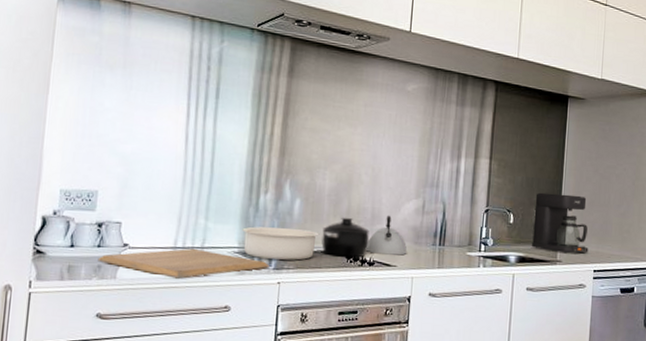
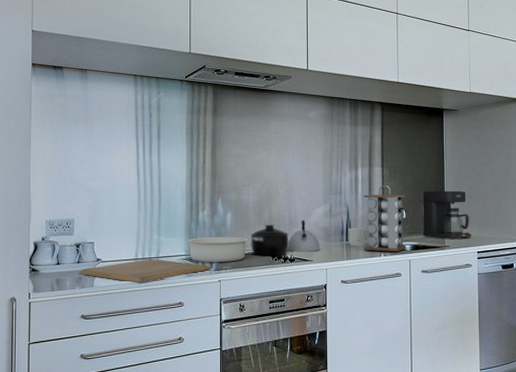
mug: none [442,229,467,254] -> present [348,228,369,247]
spice rack: none [459,180,515,264] -> present [364,185,406,252]

